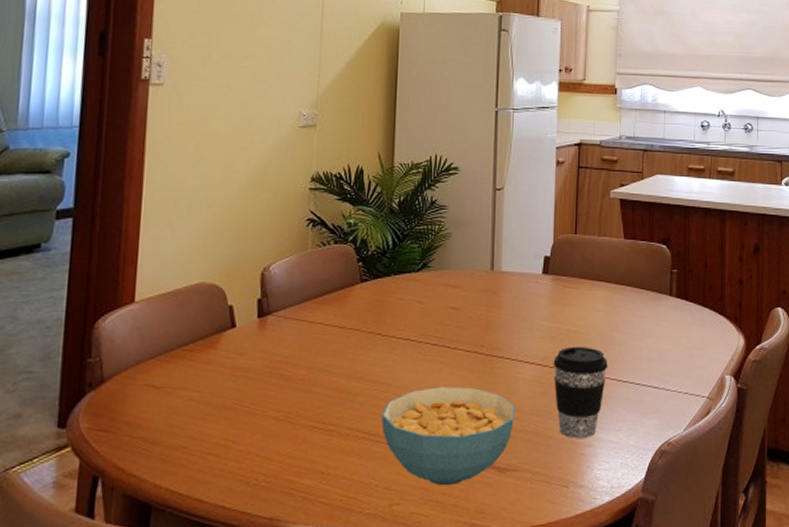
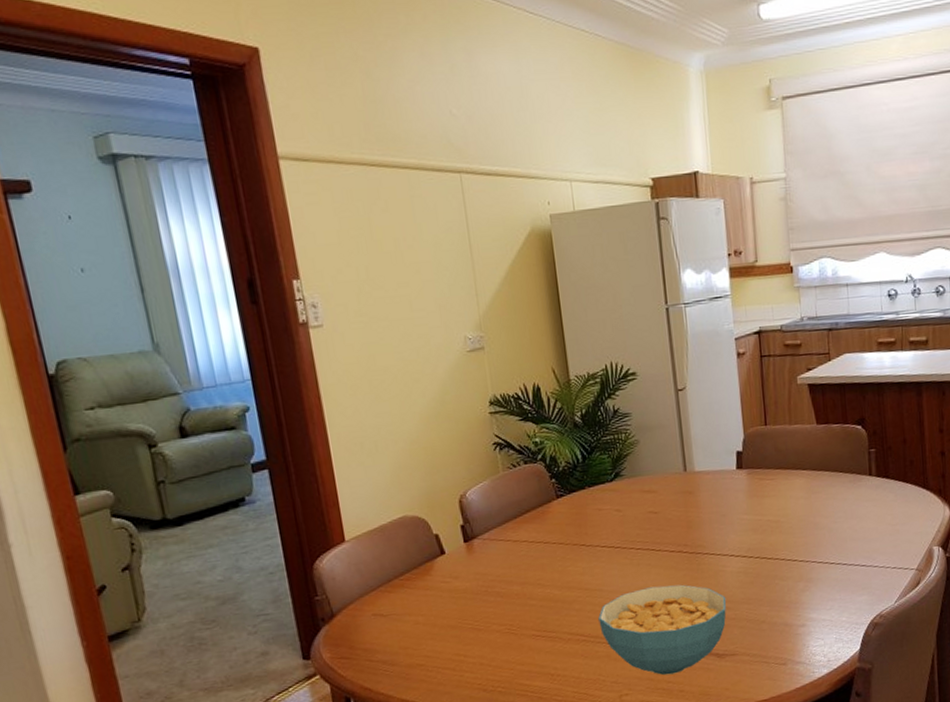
coffee cup: present [553,347,608,438] -> none [758,534,813,621]

